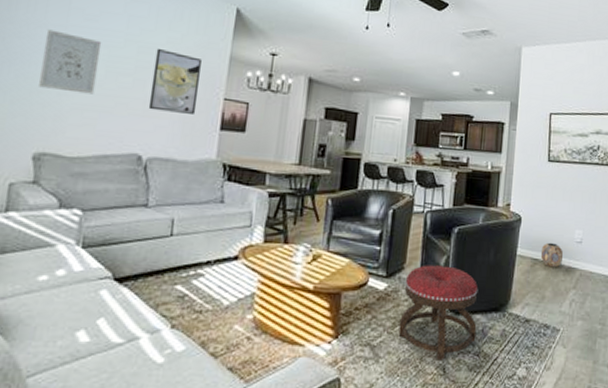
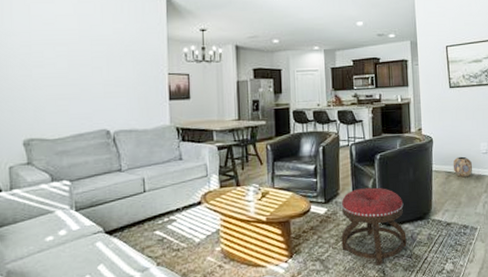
wall art: present [37,29,102,95] -> none [15,36,62,86]
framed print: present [148,49,202,114] -> none [106,40,147,92]

